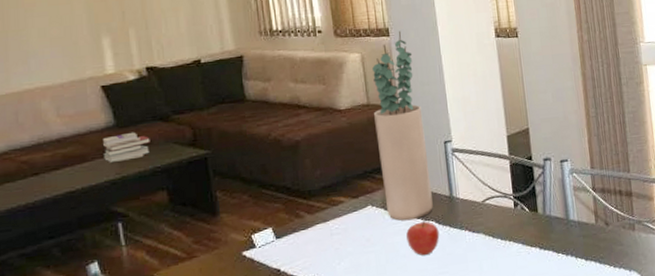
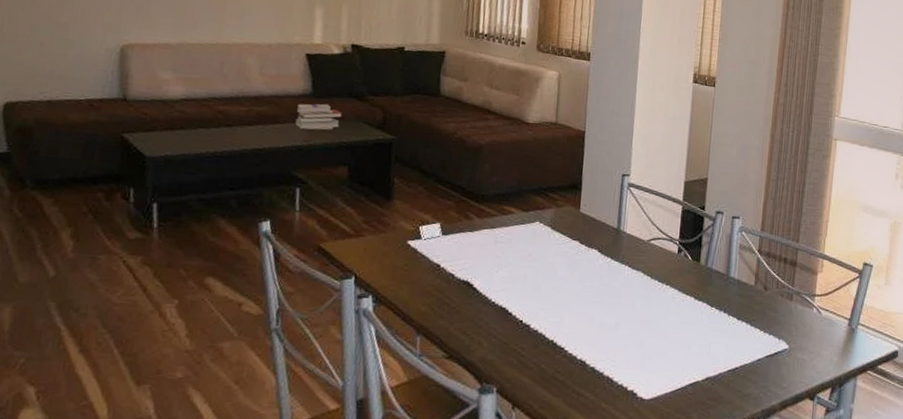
vase: present [372,30,433,221] -> none [554,57,609,244]
fruit: present [406,220,440,256] -> none [567,246,600,282]

